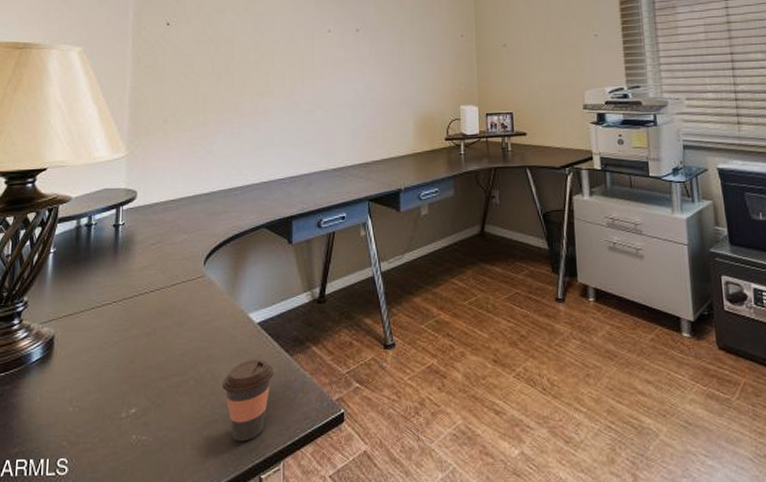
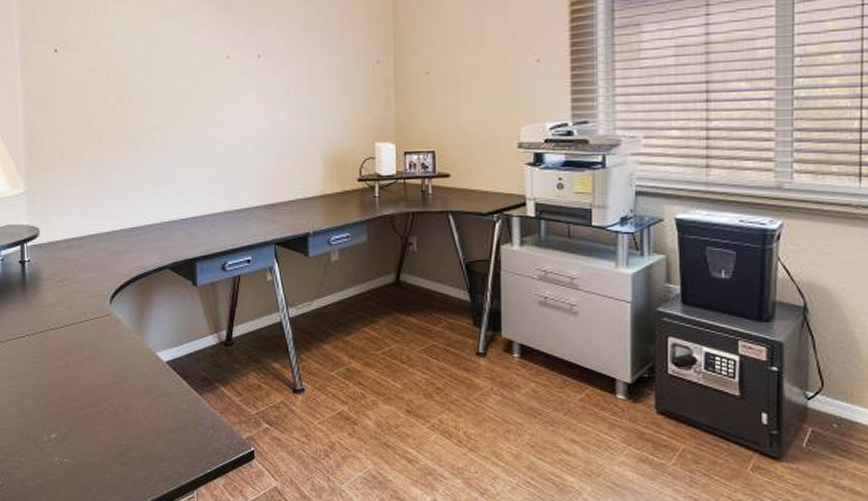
coffee cup: present [223,359,274,442] -> none [135,395,184,471]

